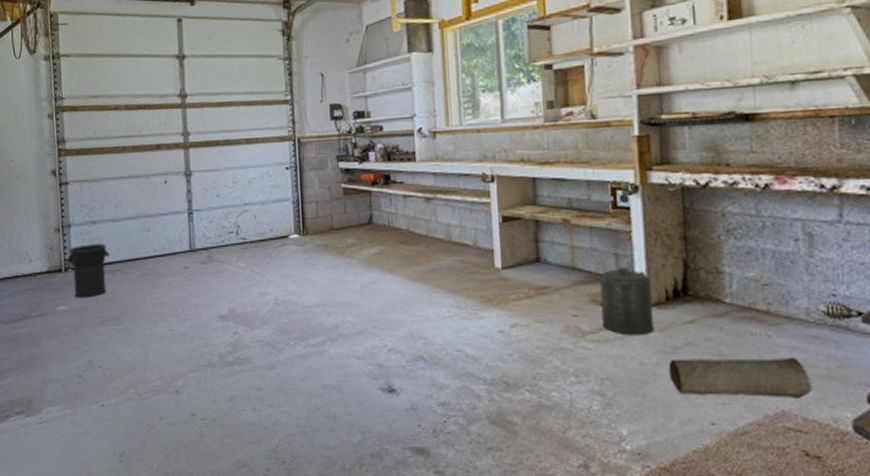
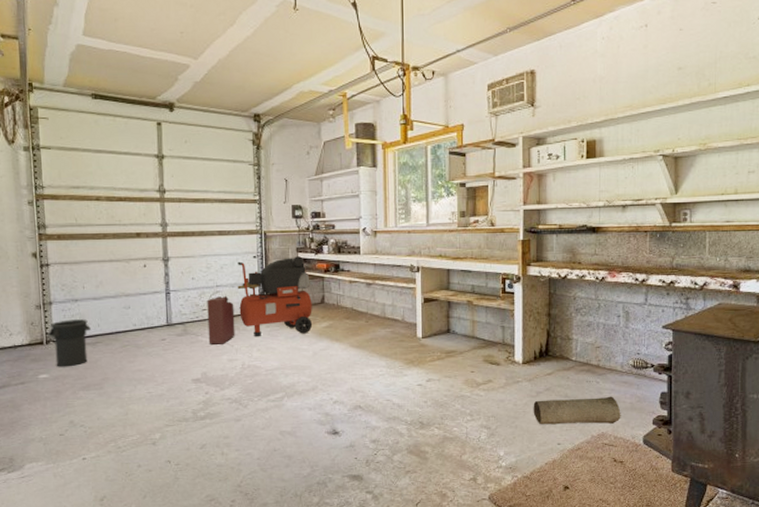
jerry can: none [233,216,267,274] -> present [207,296,235,345]
air compressor: none [268,166,359,266] -> present [237,256,313,337]
canister: present [595,266,655,336] -> none [487,335,526,385]

